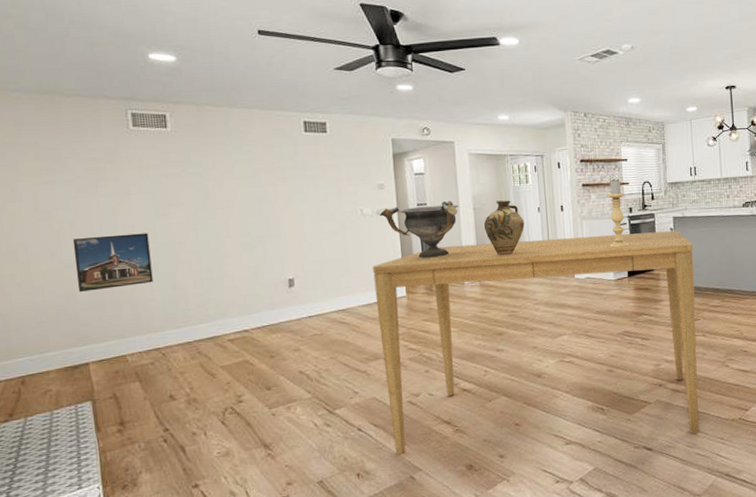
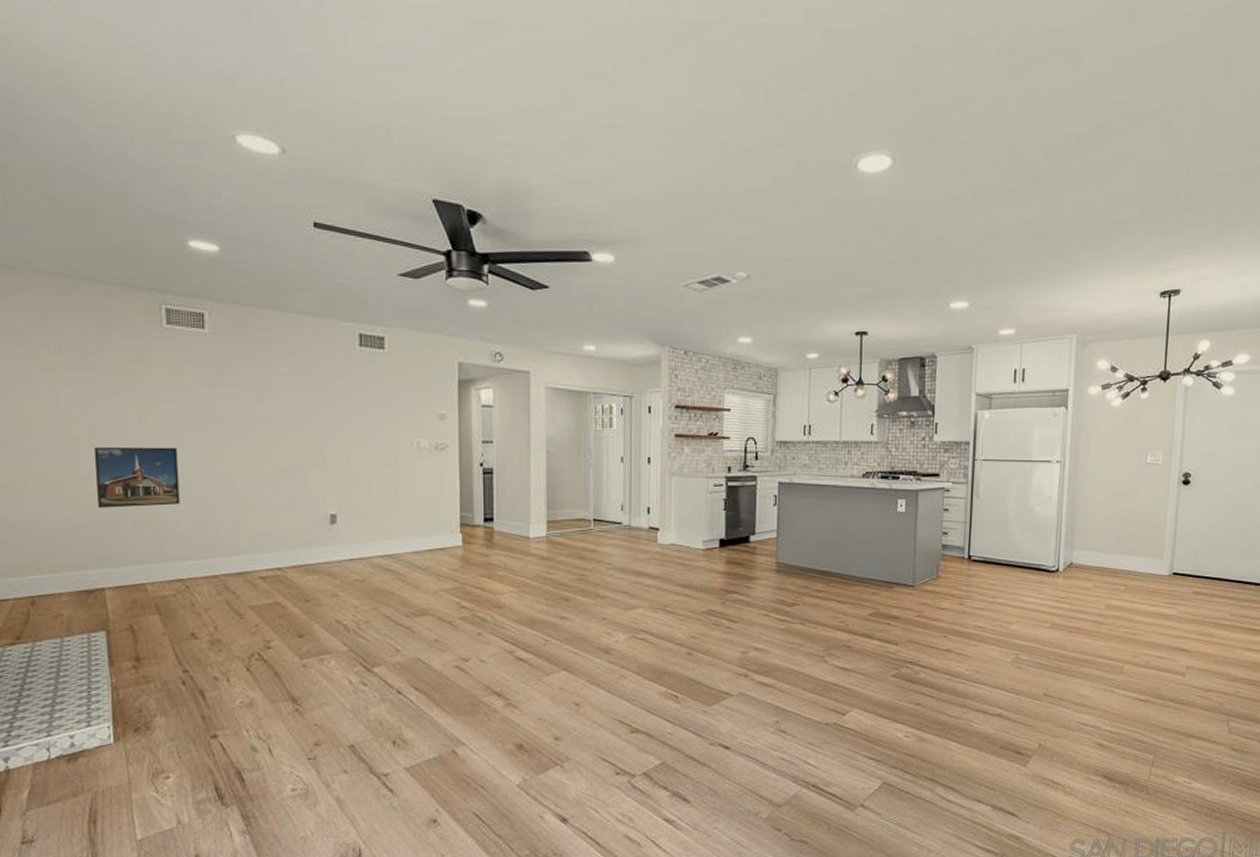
dining table: present [372,230,700,455] -> none [425,493,799,736]
decorative bowl: present [379,200,459,259] -> none [438,440,530,505]
jug: present [483,200,525,255] -> none [556,445,604,509]
candle holder: present [607,179,629,248] -> none [701,432,725,513]

